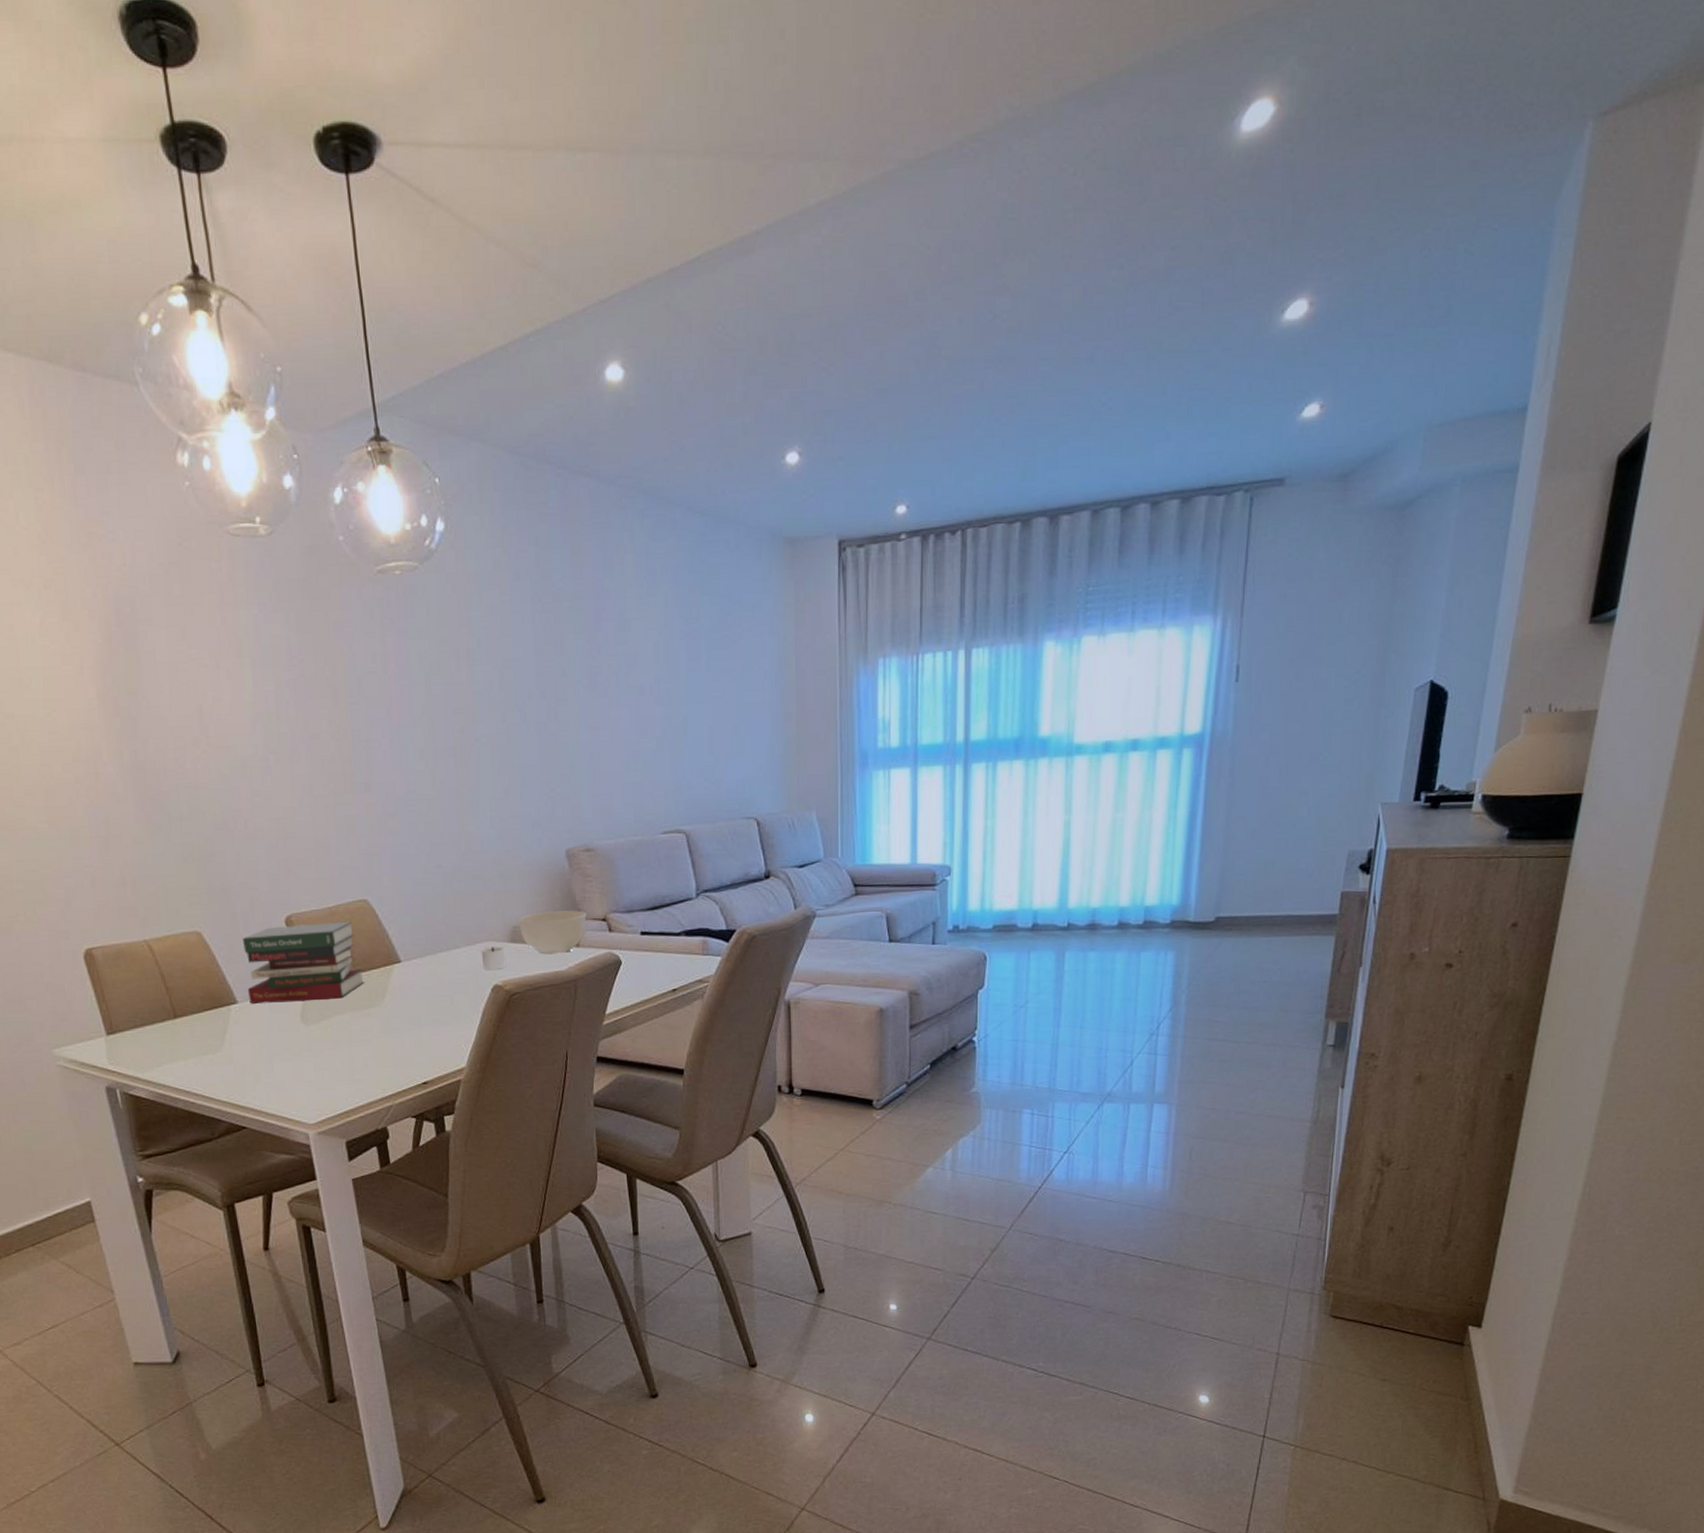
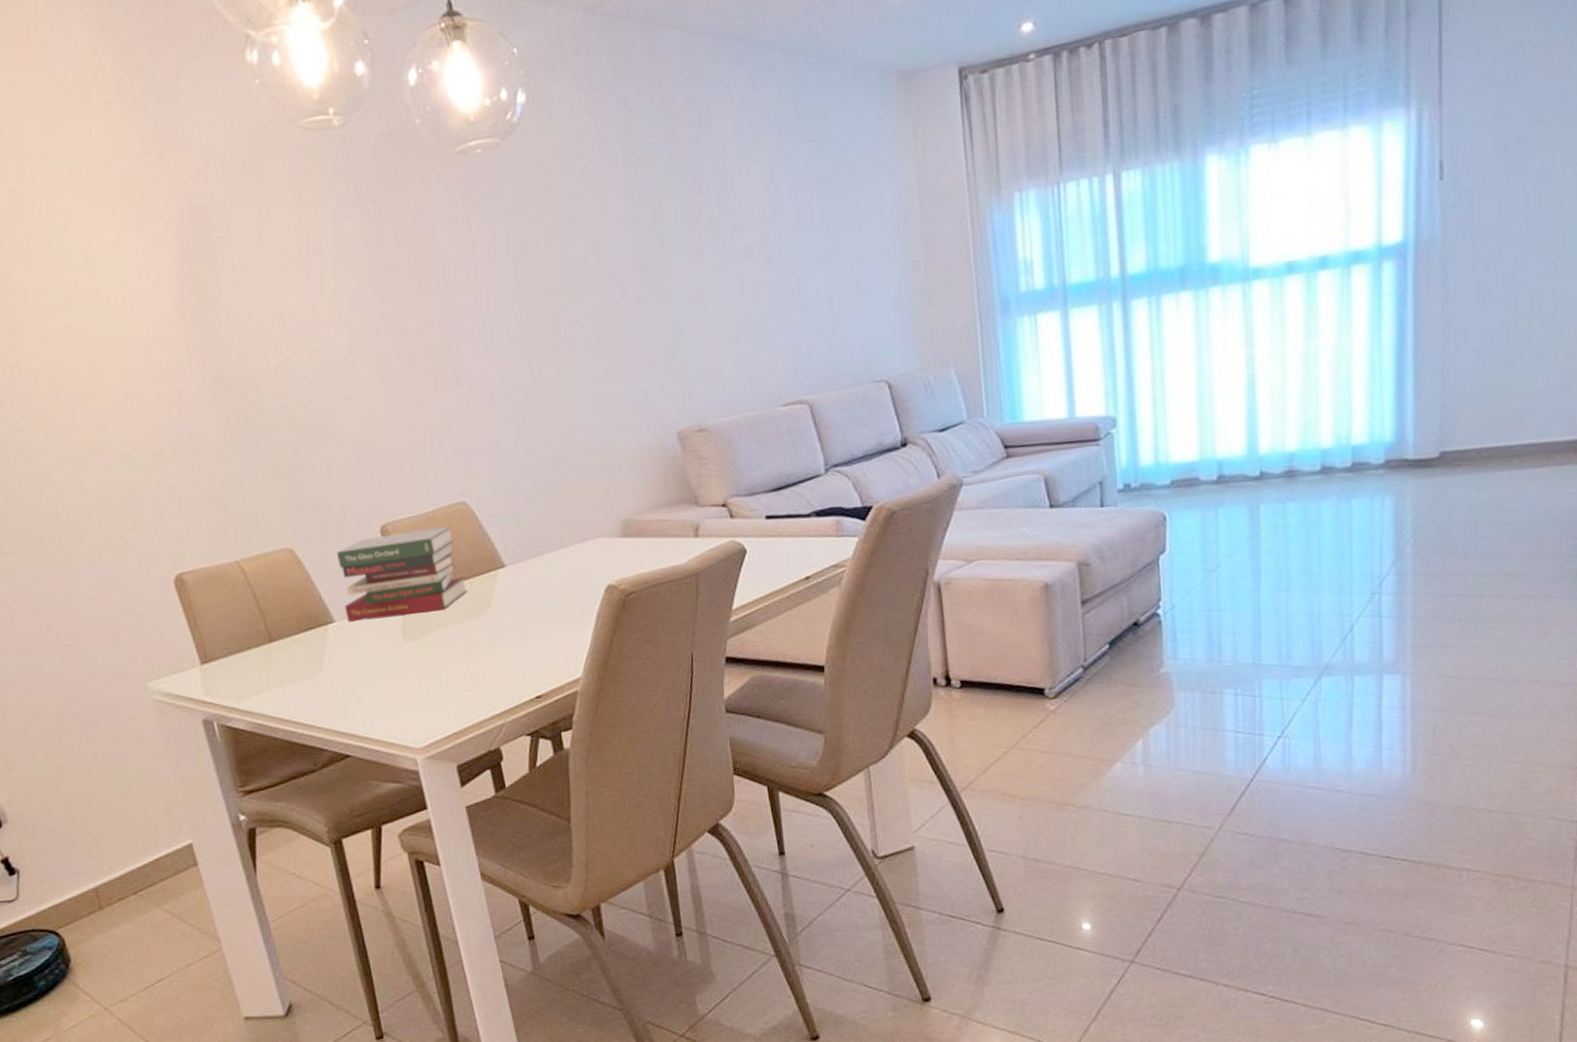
candle: present [481,947,507,971] -> none [591,543,620,570]
bowl: present [518,910,587,955] -> none [629,497,705,548]

